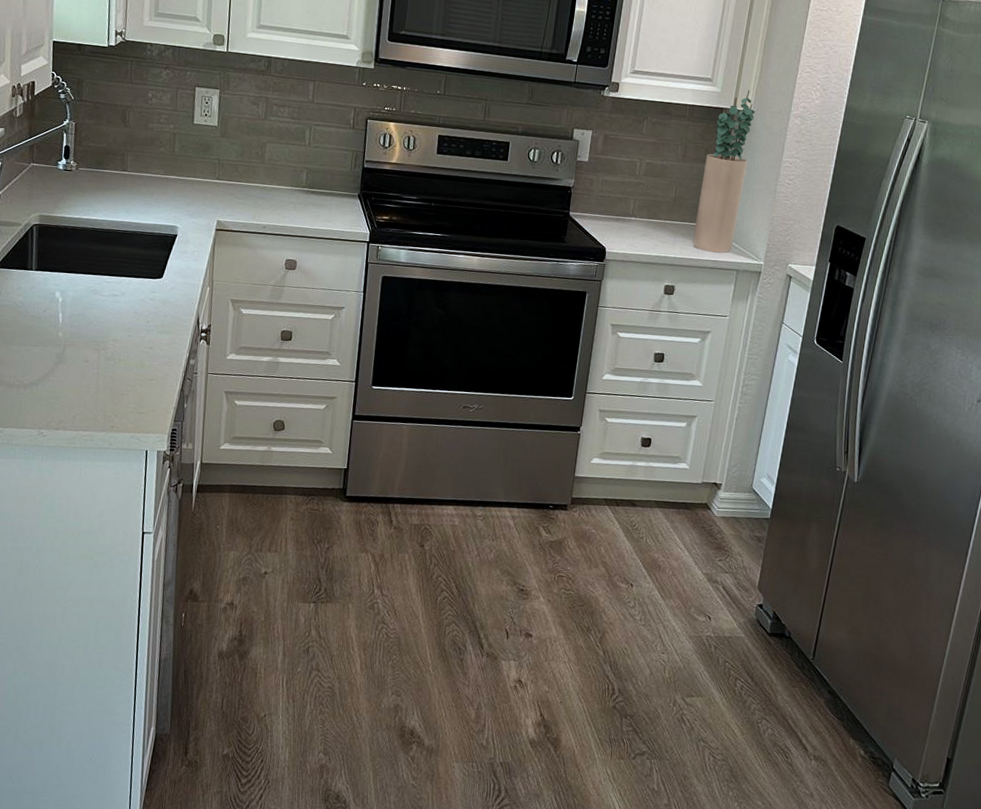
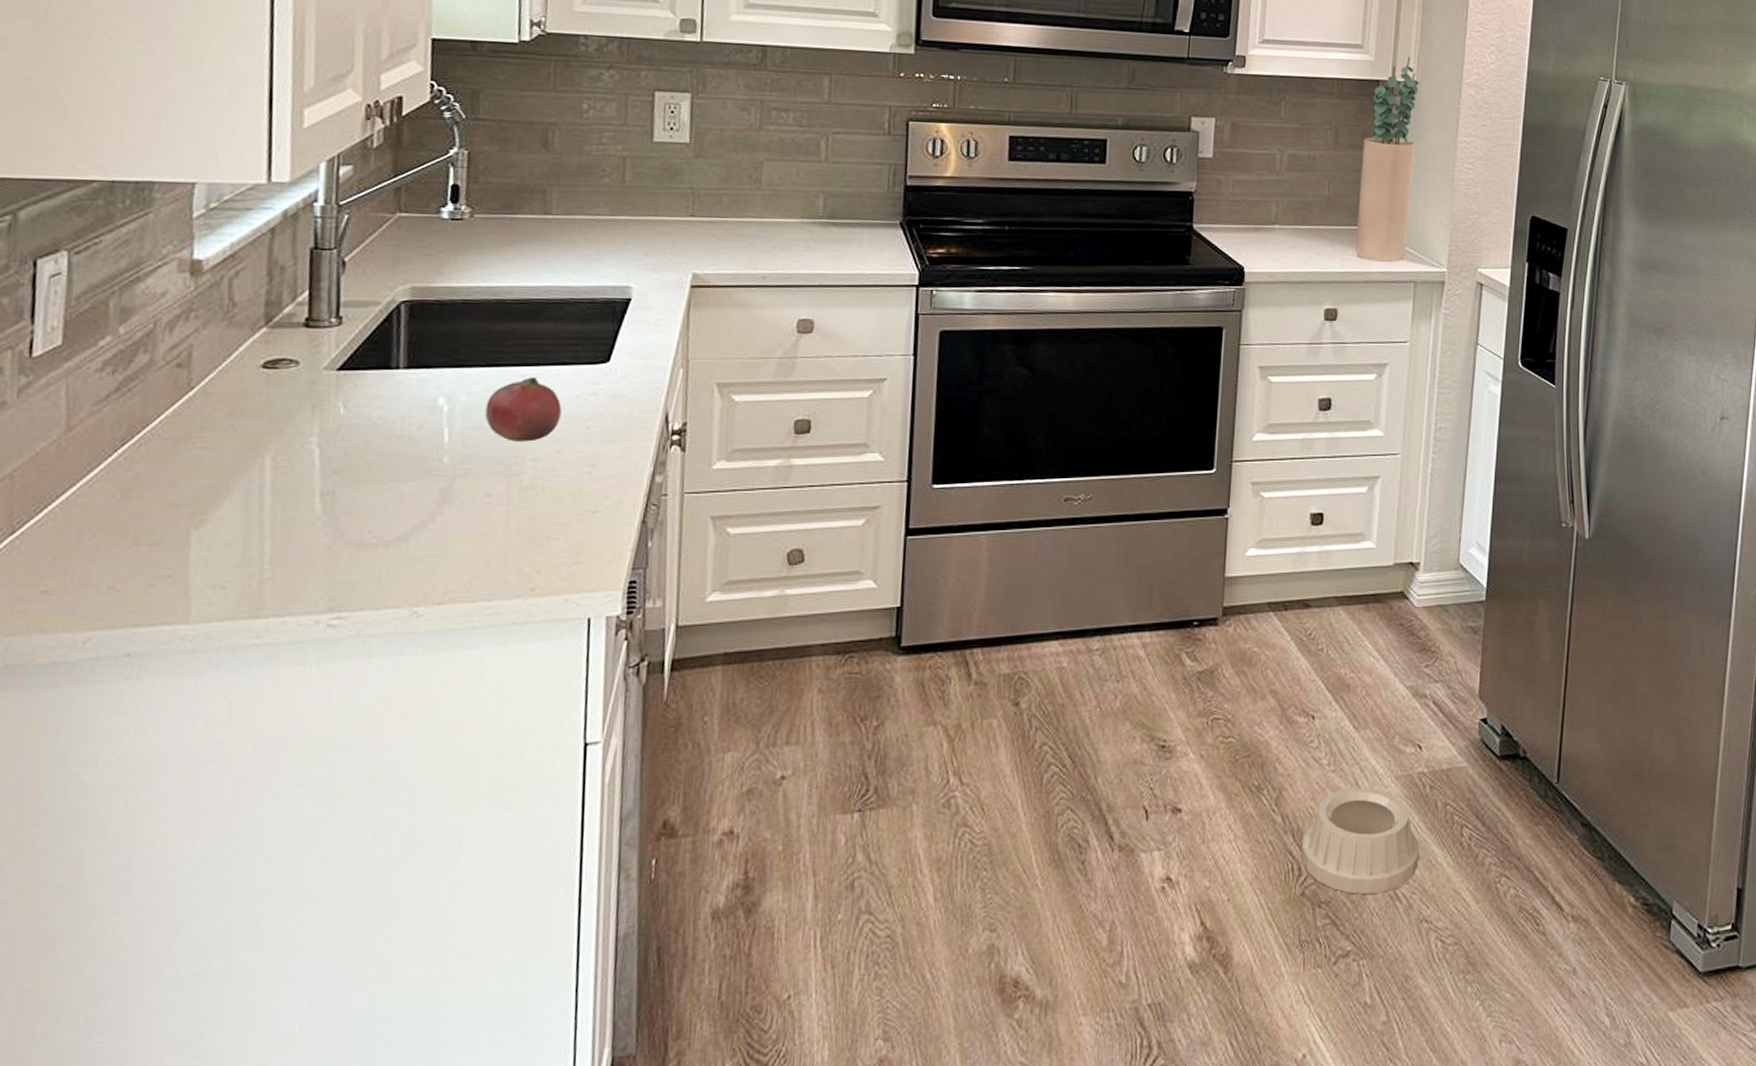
fruit: none [84,284,132,328] -> present [484,377,562,442]
pet bowl: none [615,639,703,716] -> present [1302,787,1419,895]

